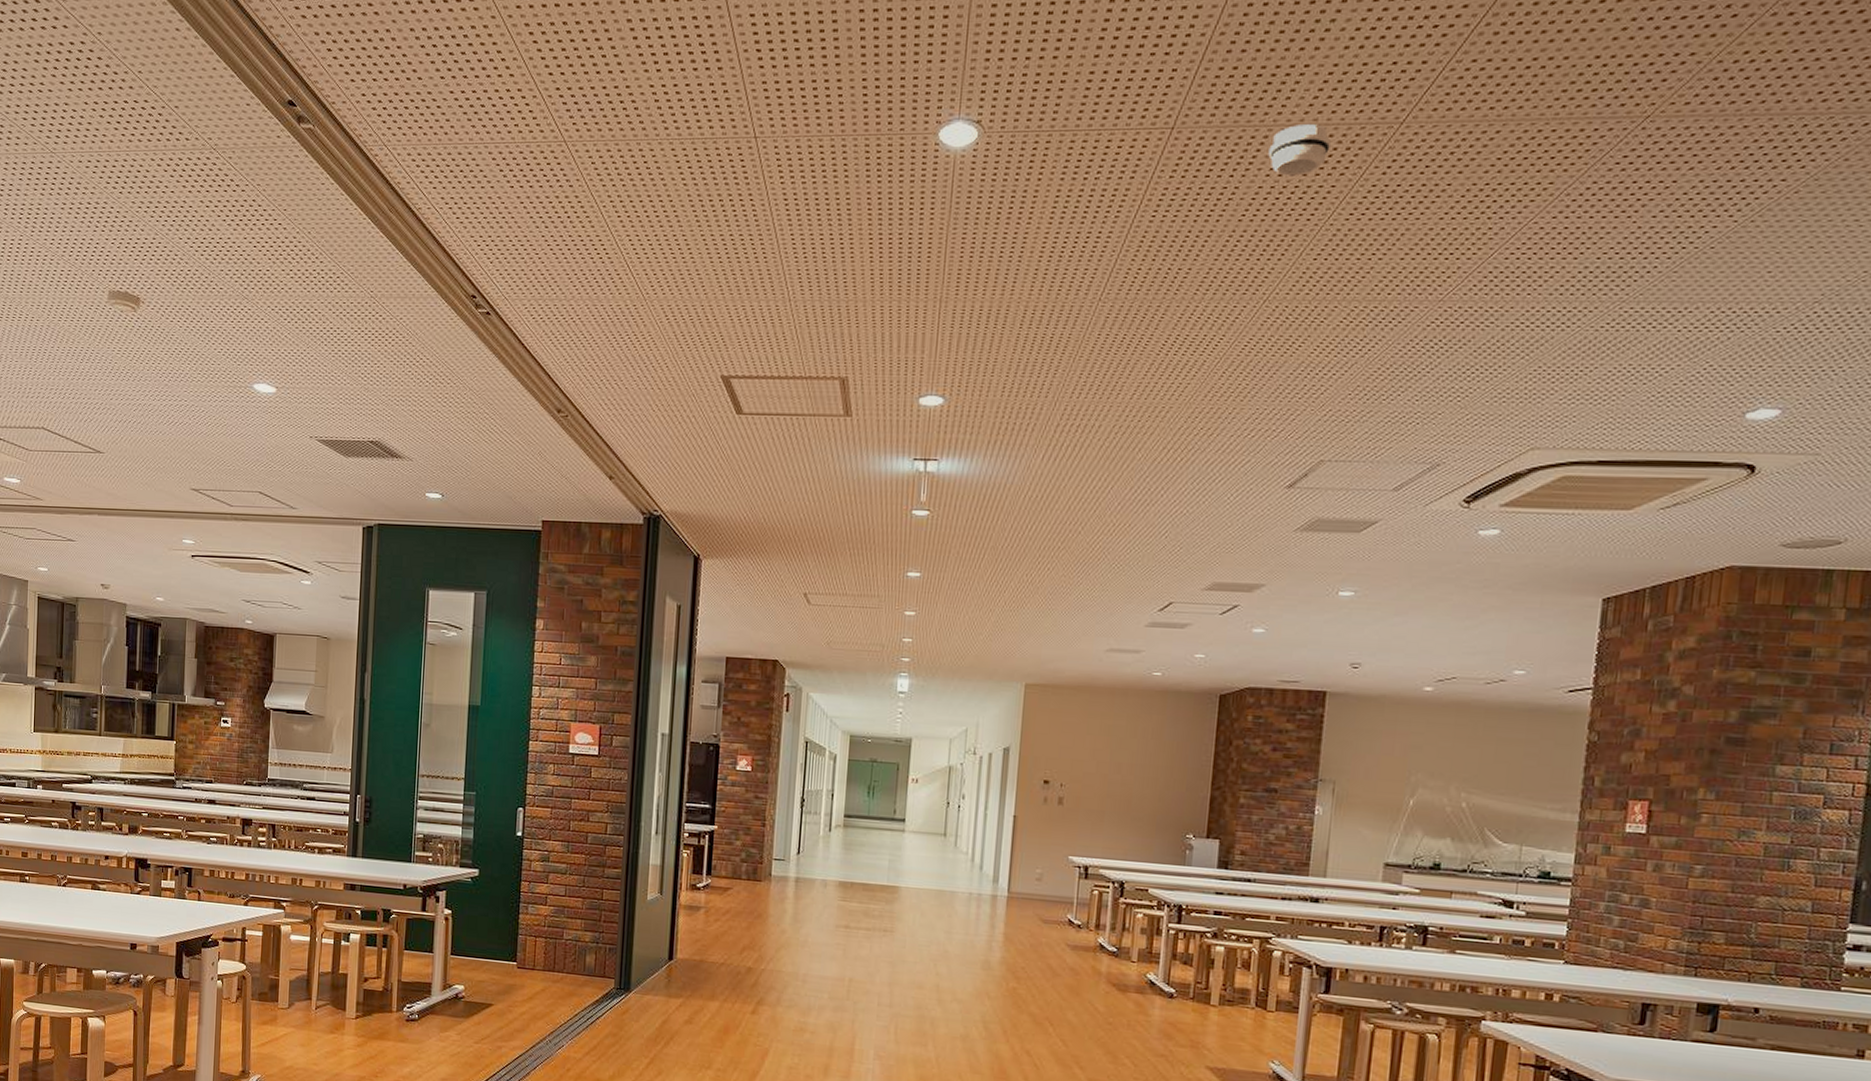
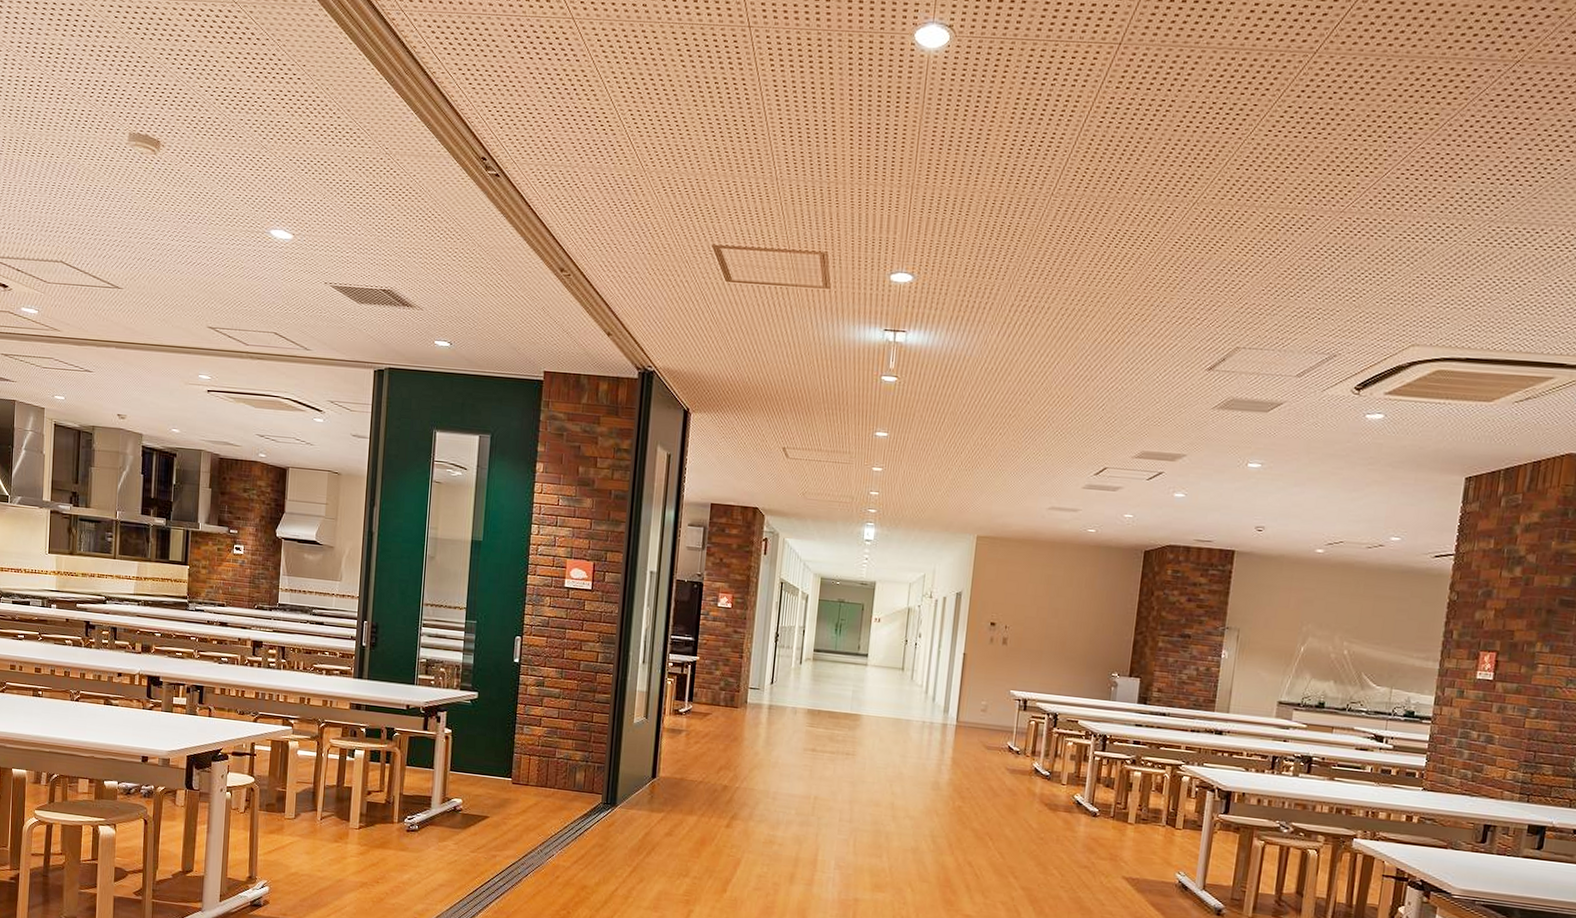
smoke detector: present [1268,124,1331,176] -> none [1201,48,1255,94]

